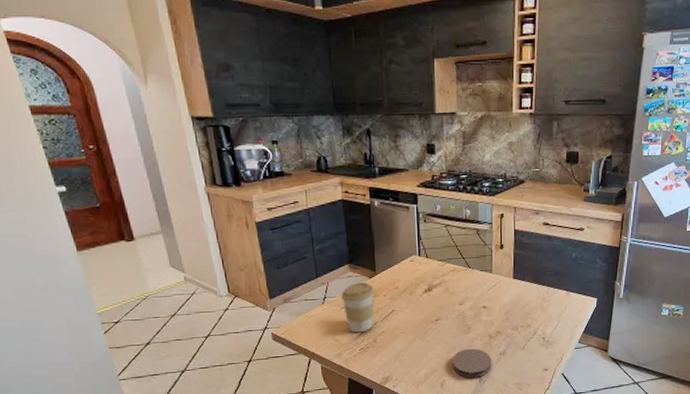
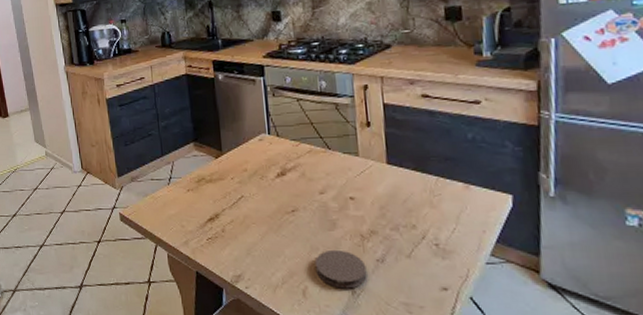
coffee cup: present [341,282,375,333] -> none [186,163,222,220]

